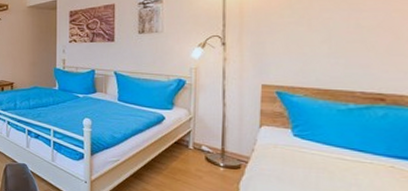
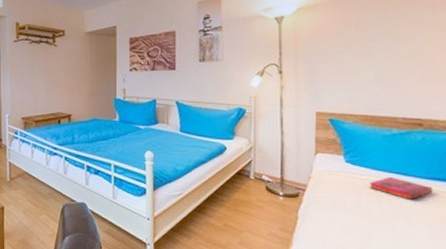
hardback book: none [320,152,395,178] -> present [369,176,433,200]

